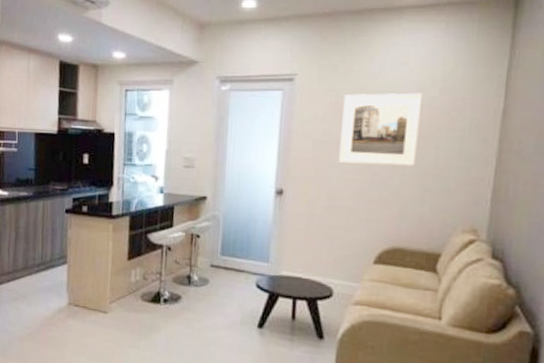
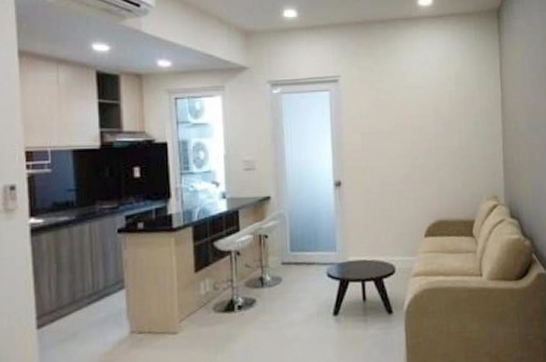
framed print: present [339,92,423,167] -> none [382,87,446,152]

